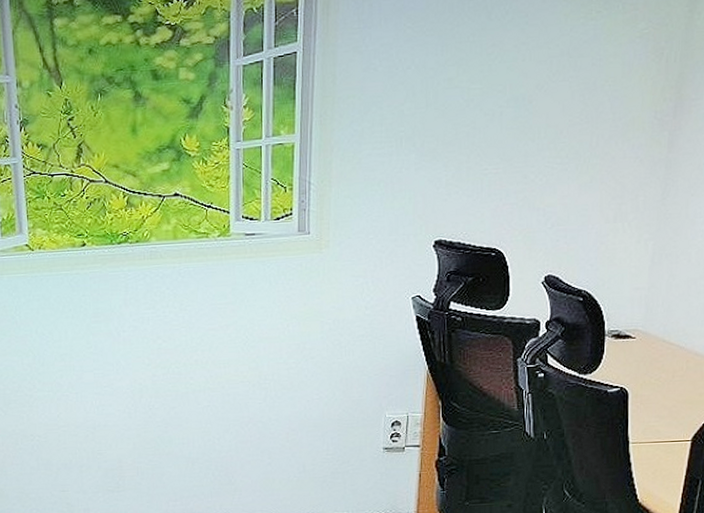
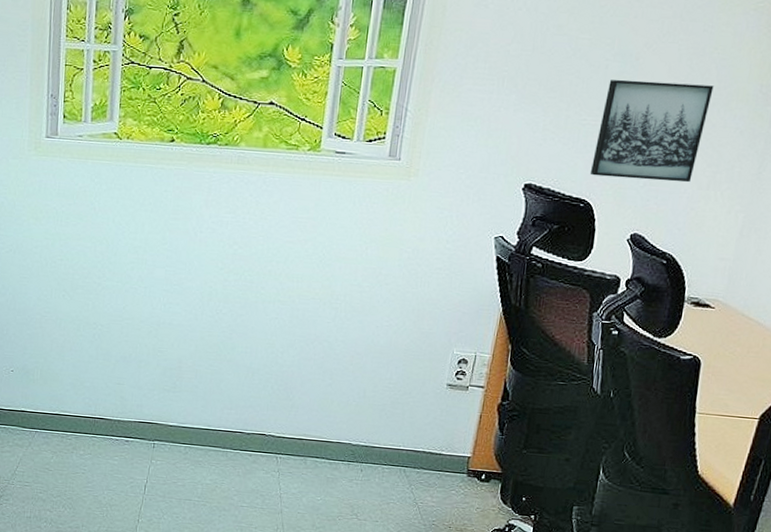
wall art: none [497,118,609,224] -> present [589,79,714,183]

